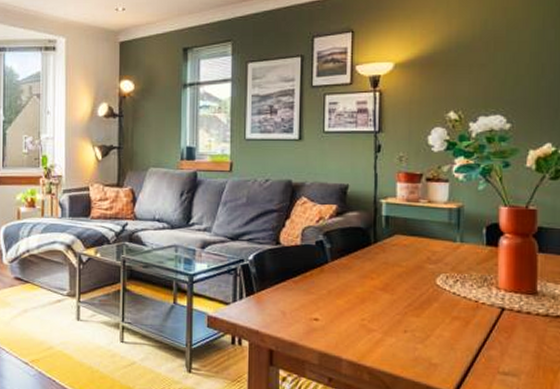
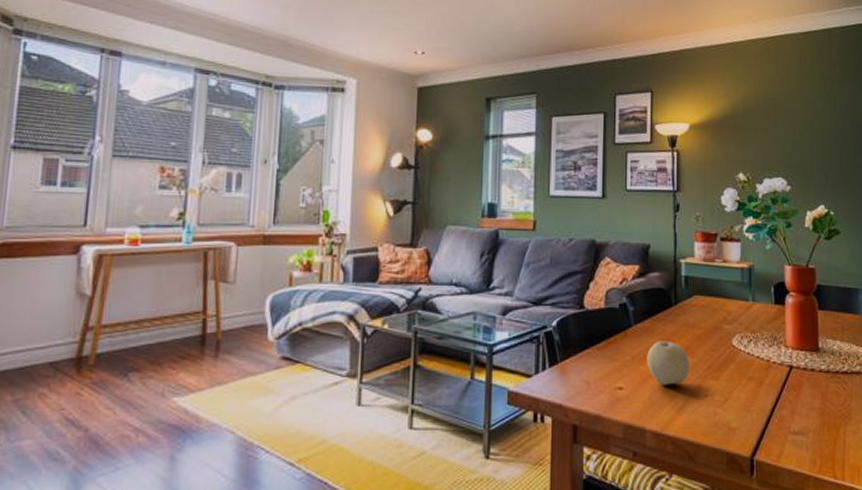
fruit: none [344,277,389,319] -> present [647,341,690,385]

